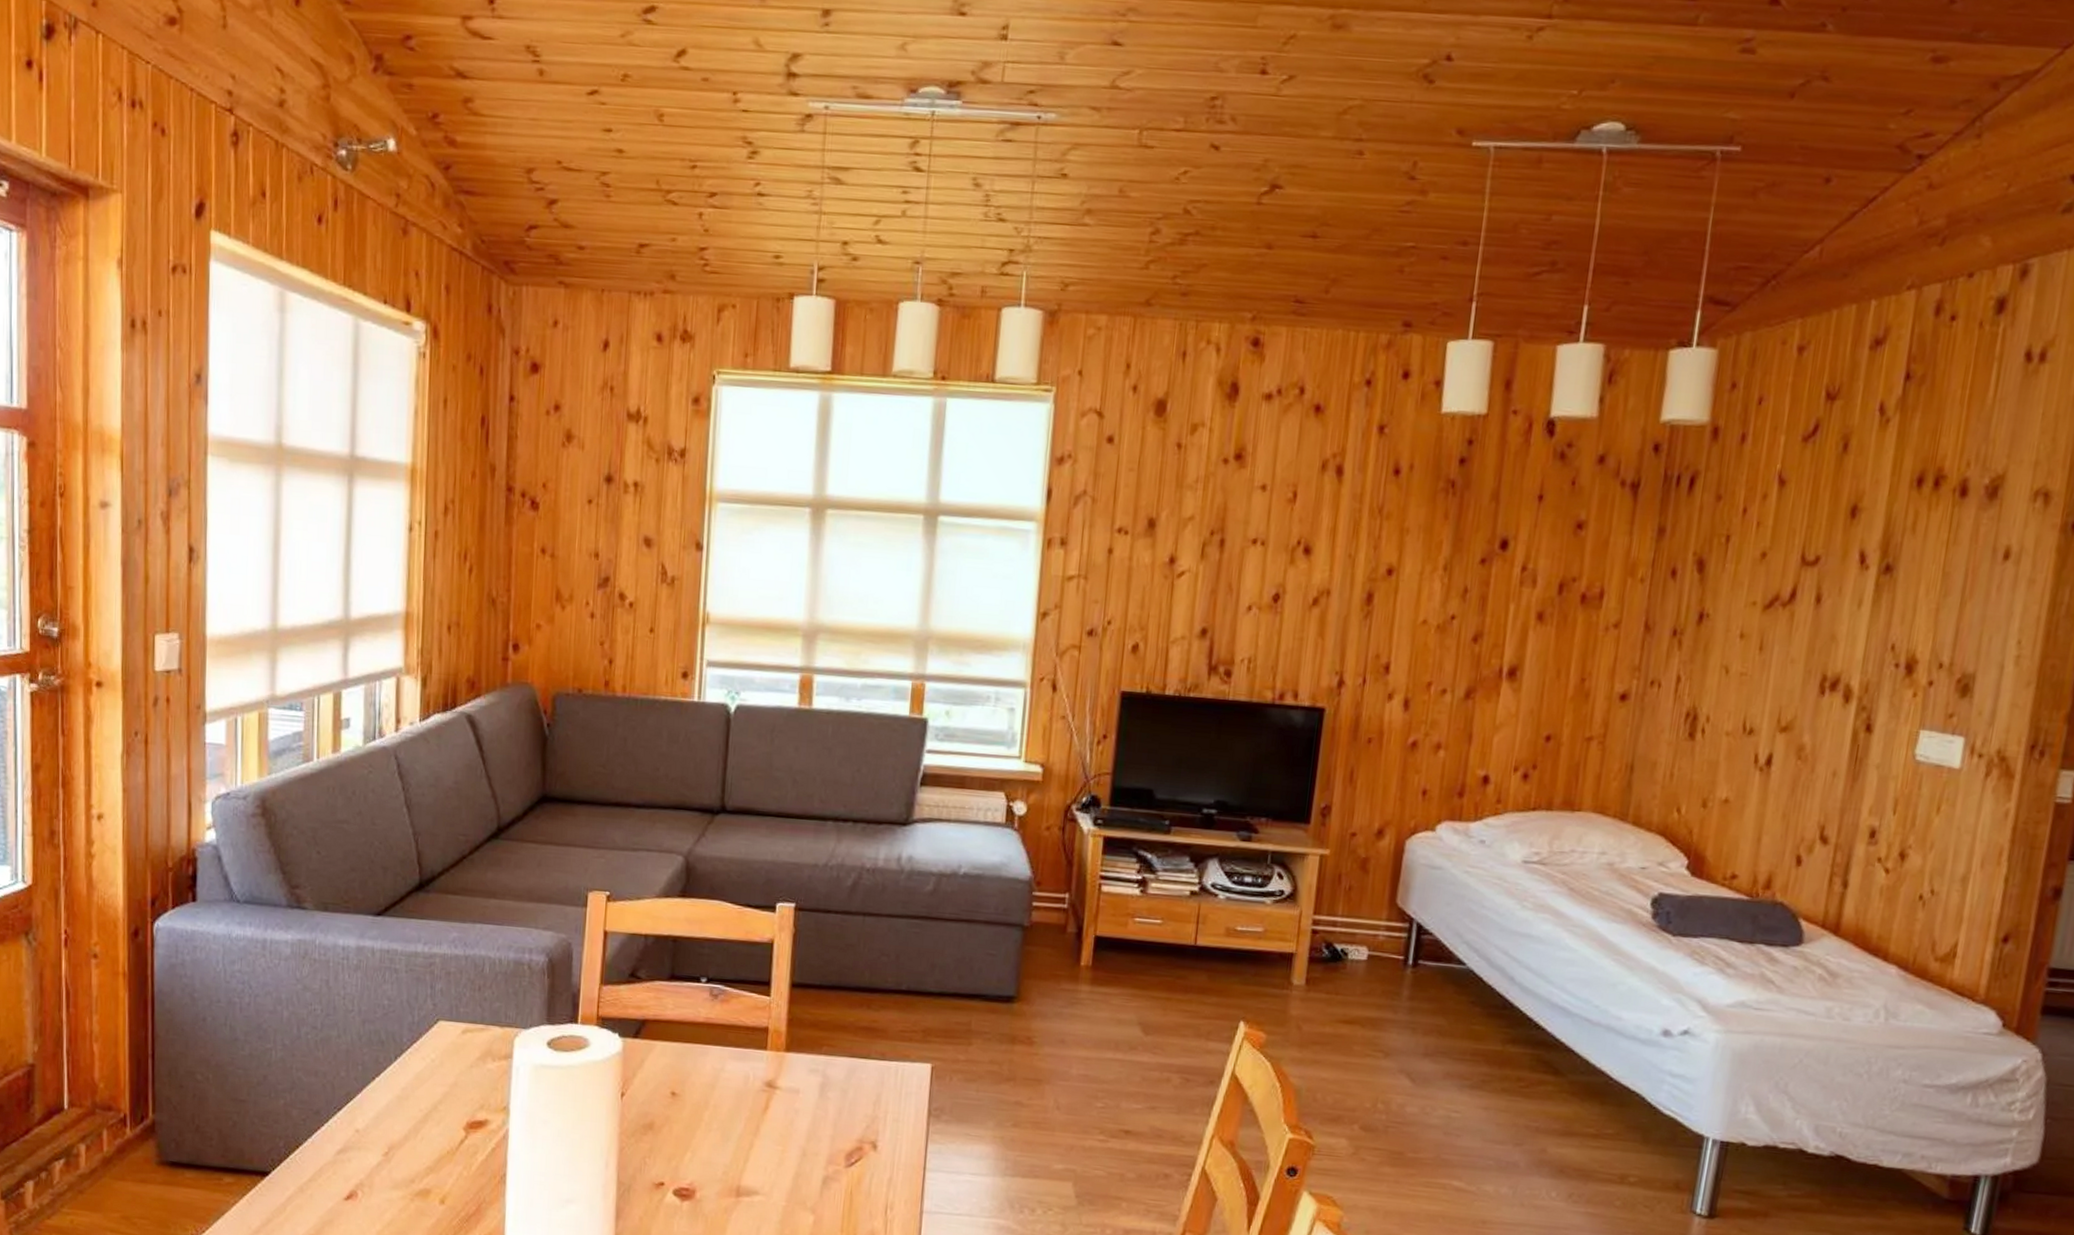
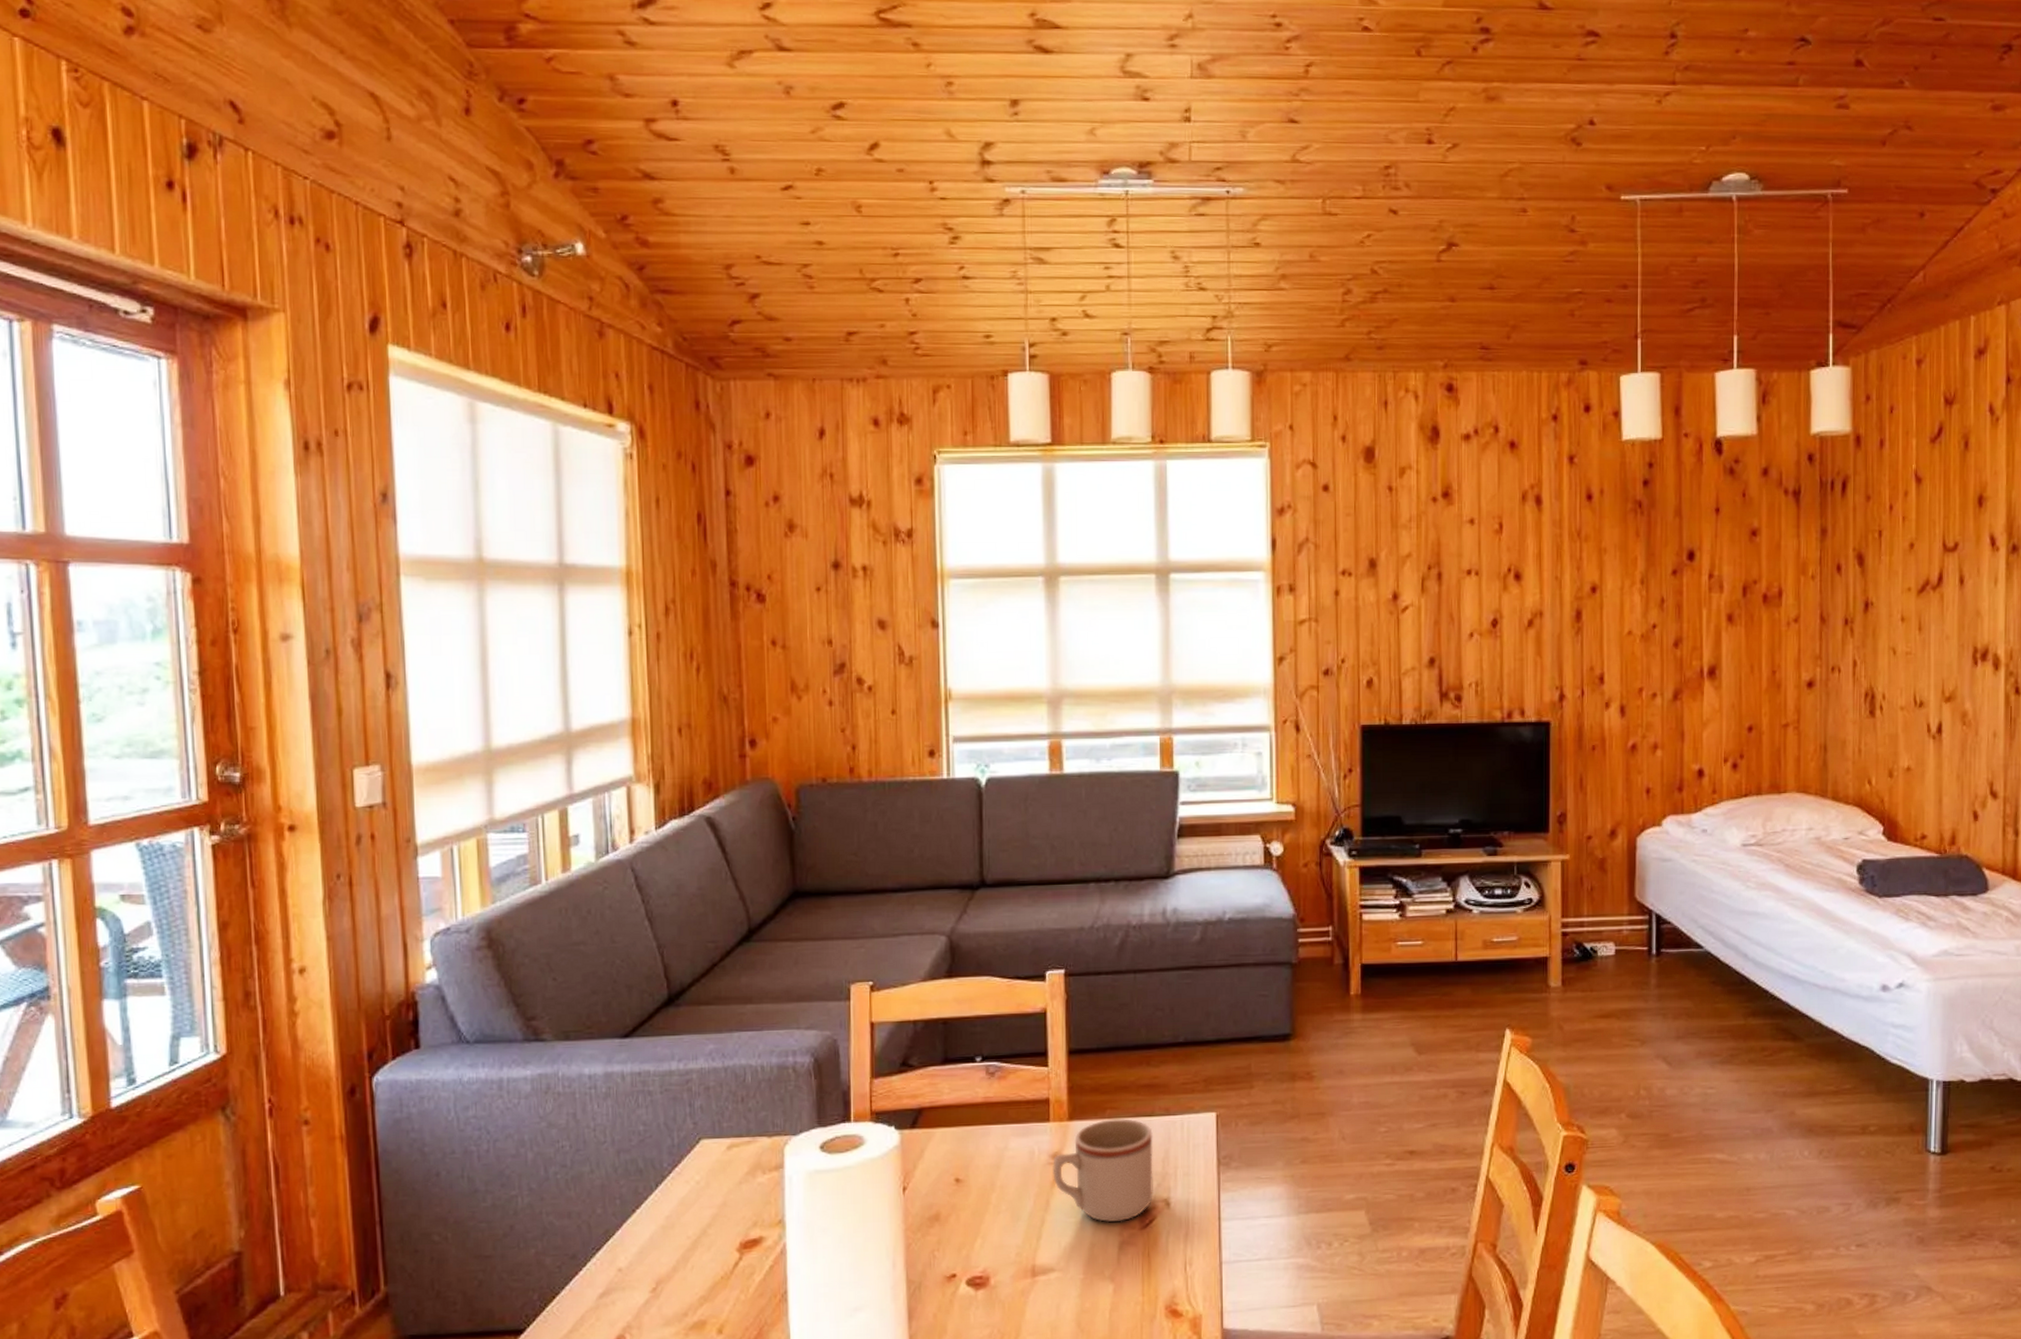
mug: none [765,1055,867,1157] -> present [1053,1119,1153,1223]

